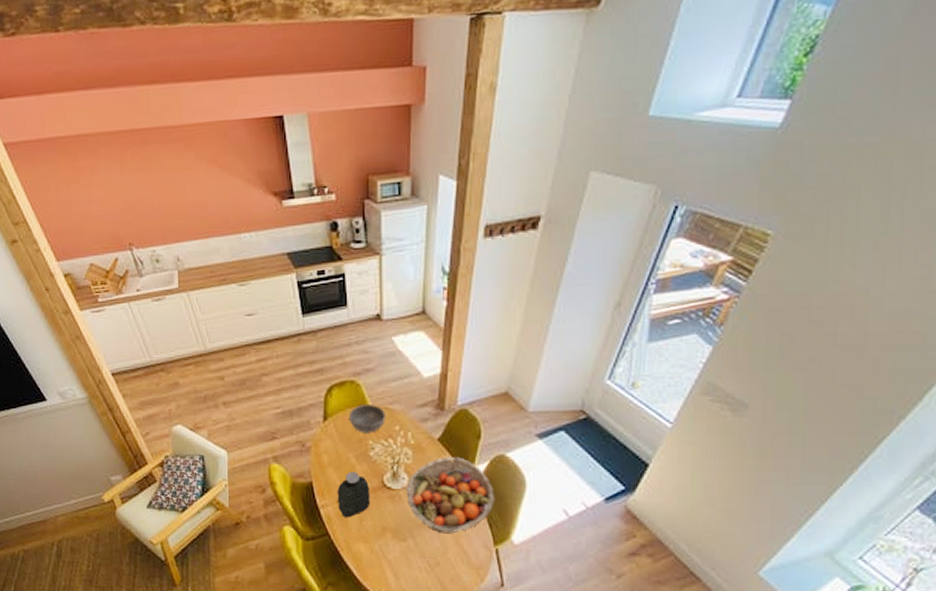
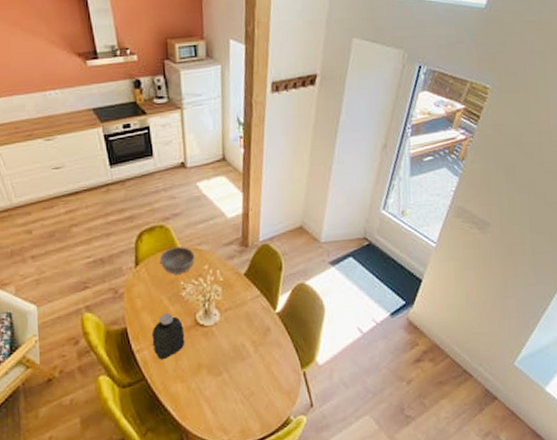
fruit basket: present [406,457,495,534] -> none [218,289,299,364]

